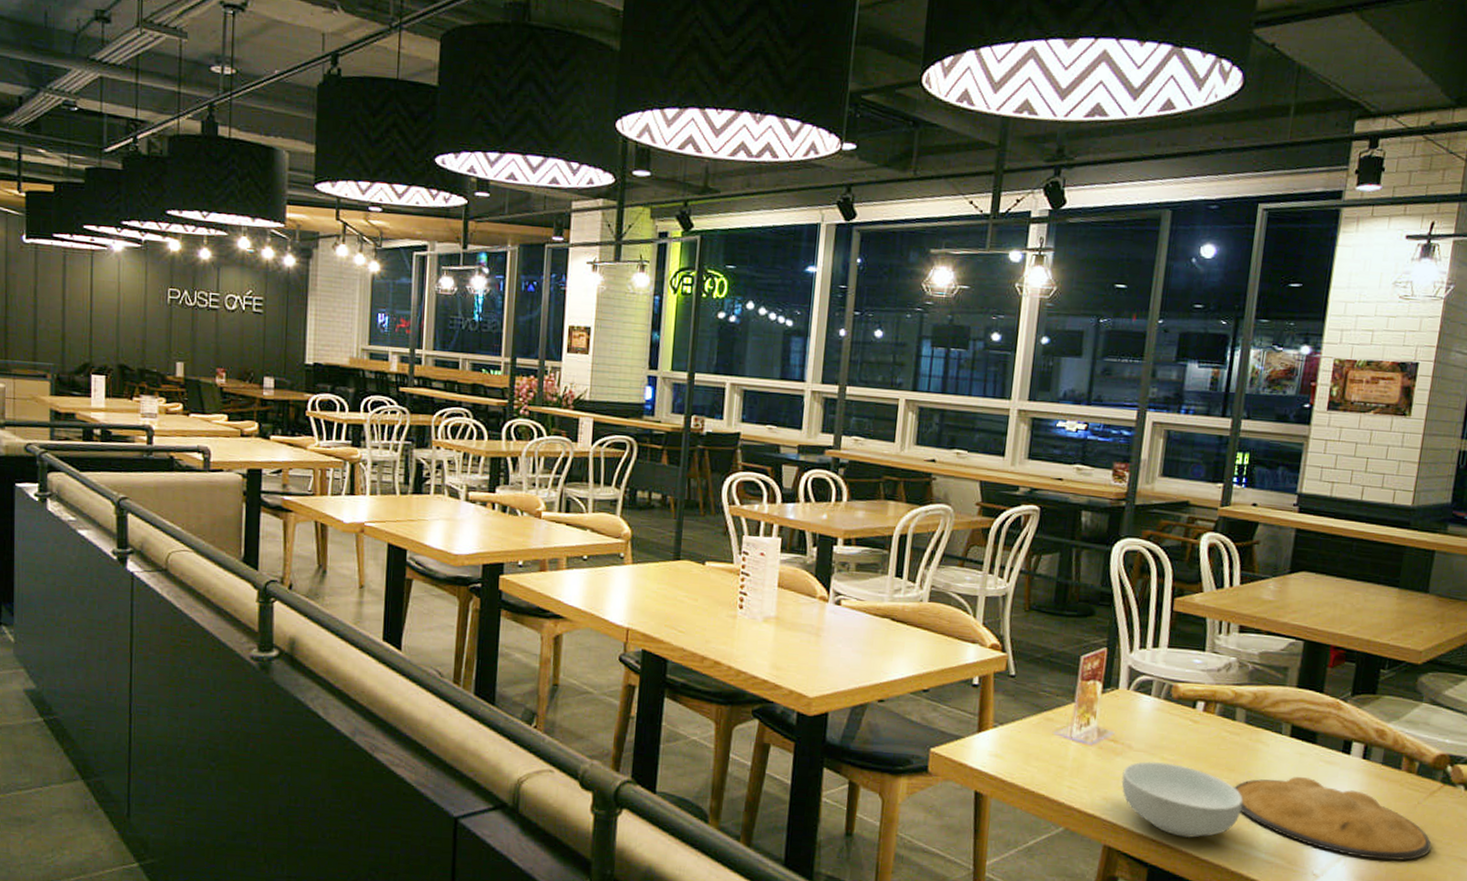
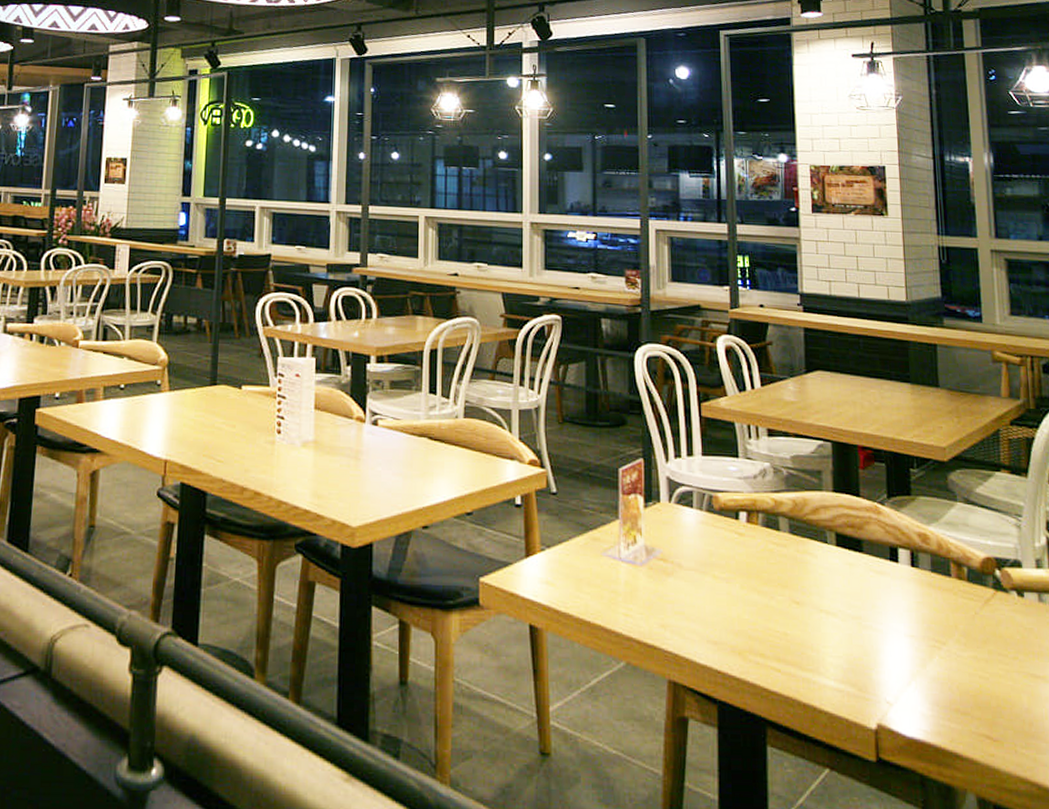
cereal bowl: present [1121,761,1243,838] -> none [677,580,802,666]
plate: present [1234,776,1432,861] -> none [790,589,999,681]

